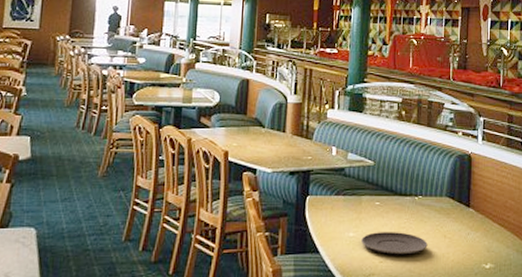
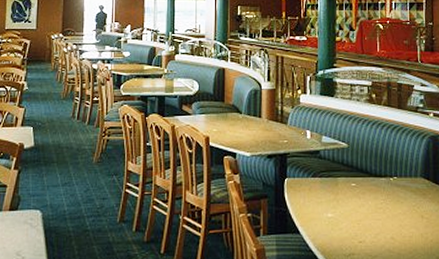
plate: present [361,232,428,255] -> none [340,212,406,235]

